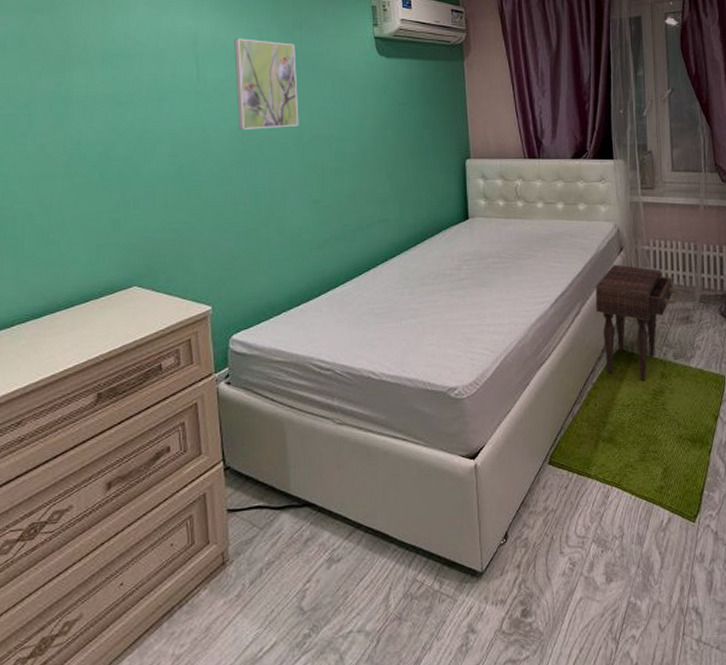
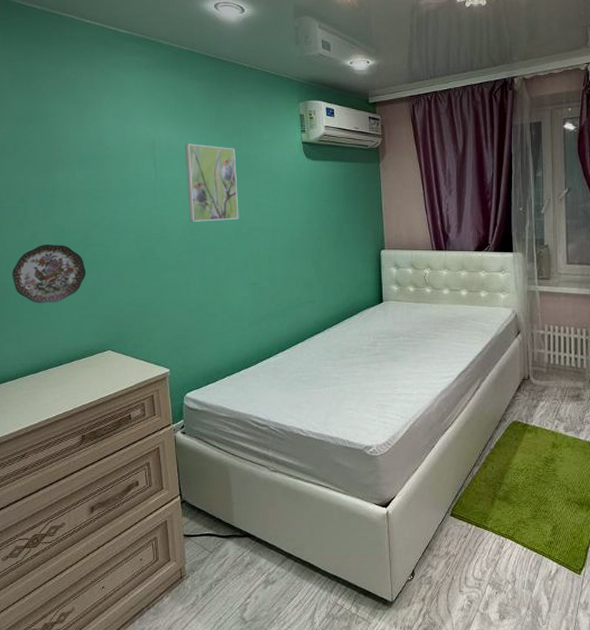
decorative plate: none [9,158,108,232] -> present [11,244,86,303]
nightstand: present [595,264,680,381] -> none [494,346,572,449]

